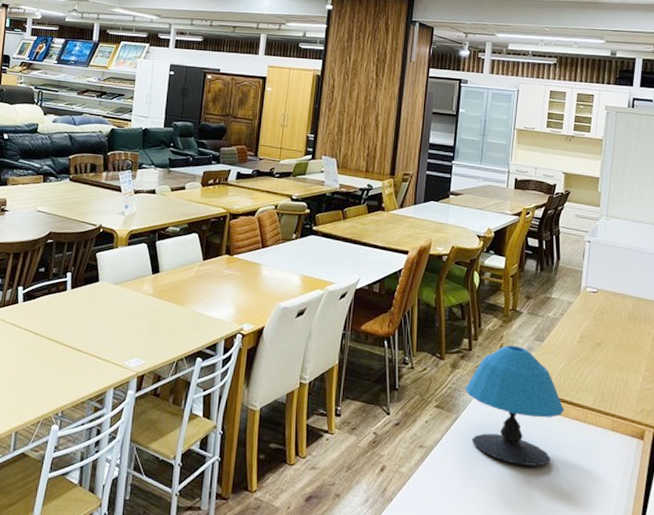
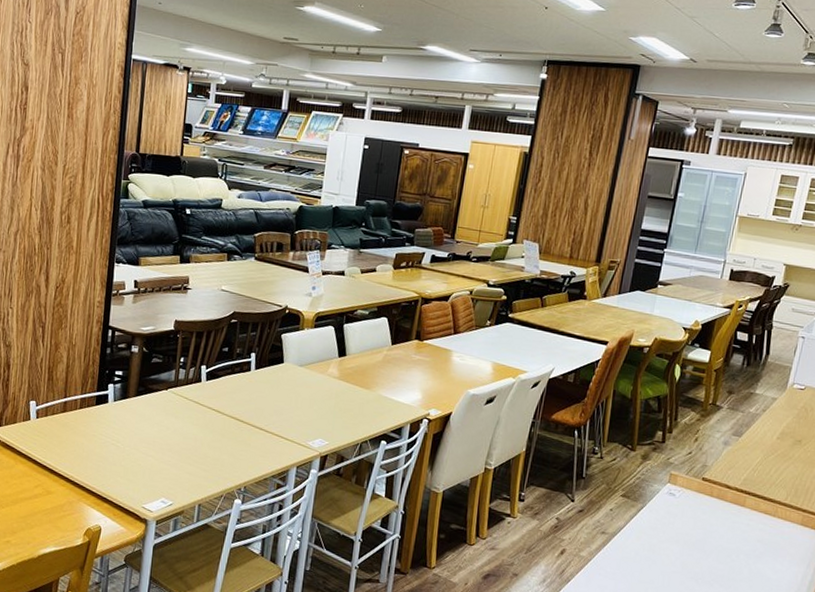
table lamp: present [465,345,565,467] -> none [654,438,755,556]

